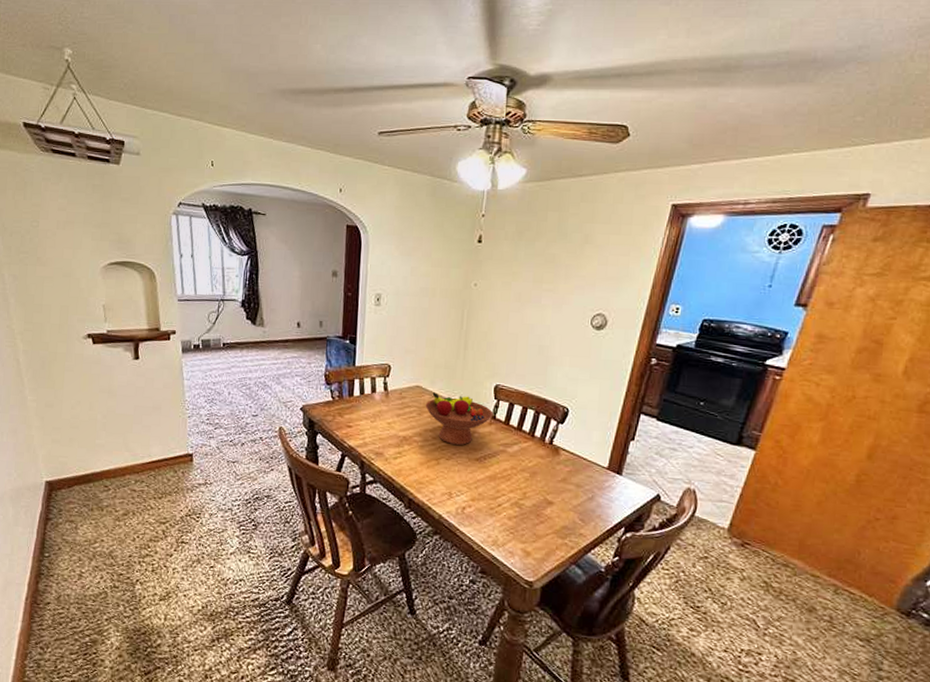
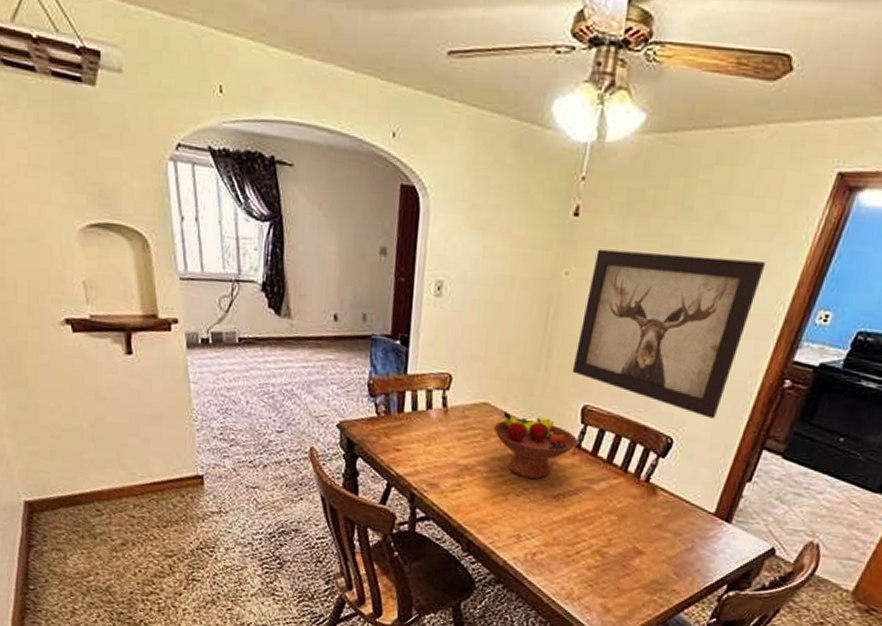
wall art: none [484,266,626,391] -> present [572,249,766,419]

